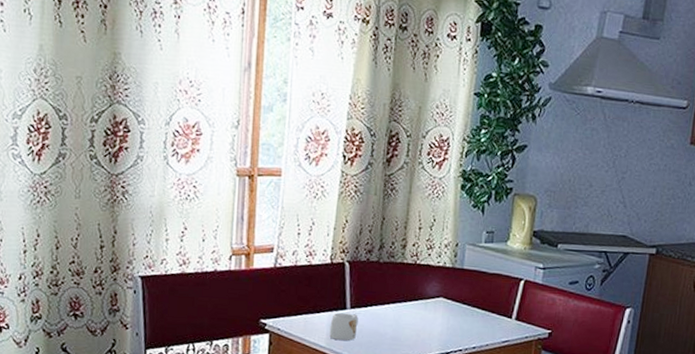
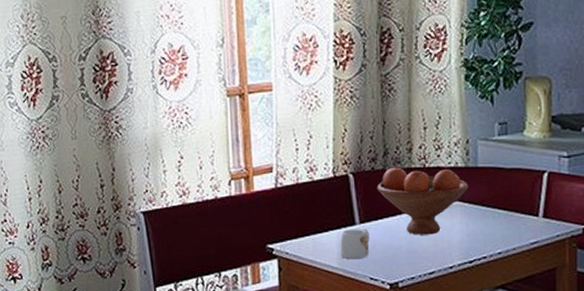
fruit bowl: none [370,260,454,325] -> present [377,167,469,235]

